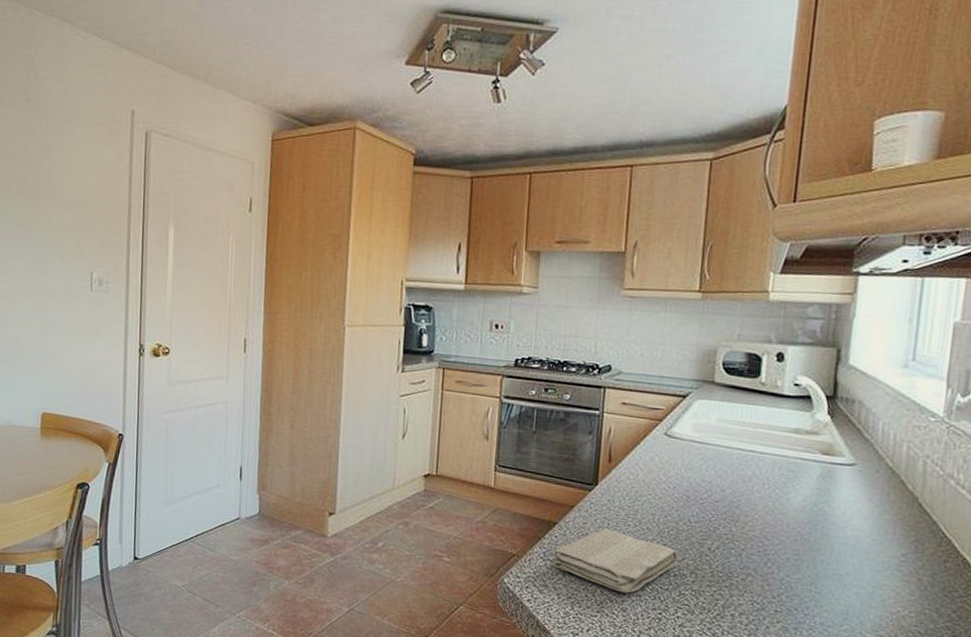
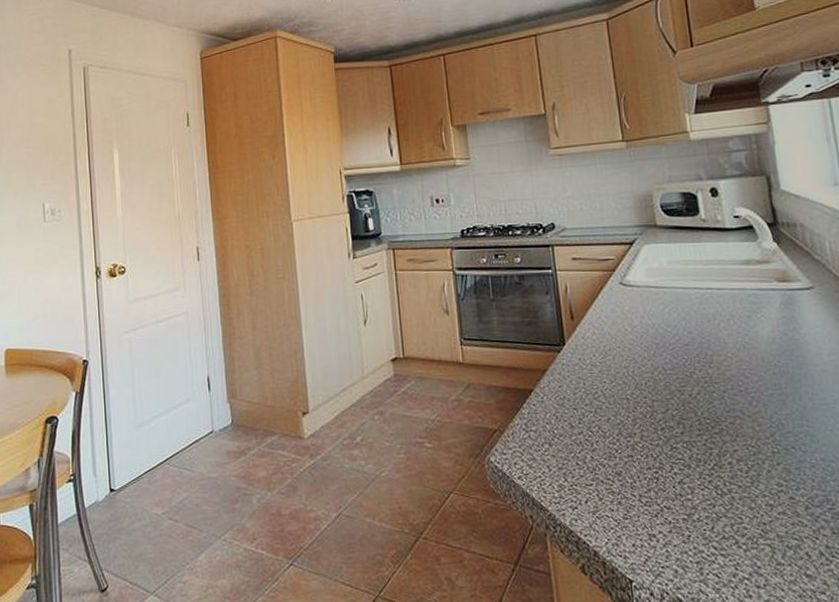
washcloth: present [552,528,678,593] -> none [535,389,661,455]

